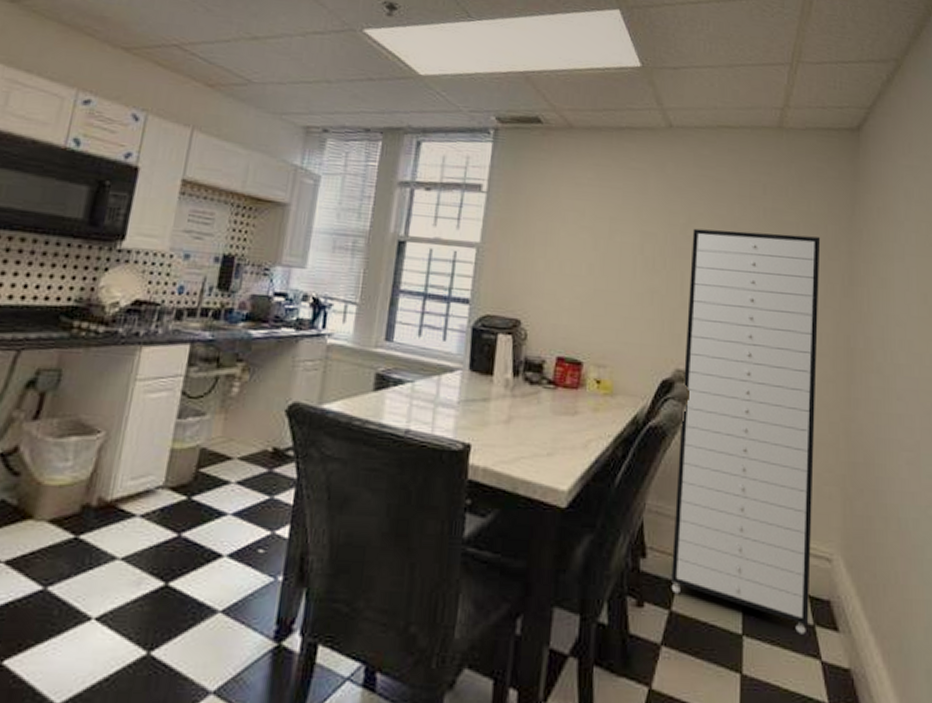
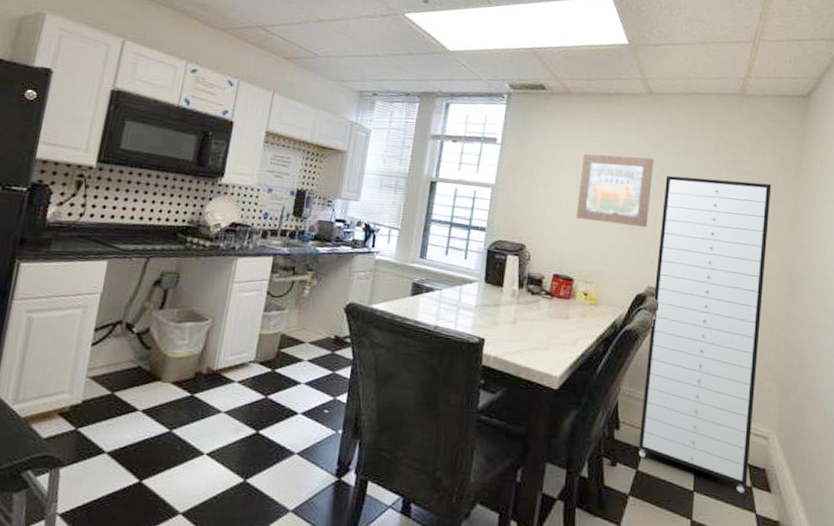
wall art: none [583,202,677,295] -> present [576,153,654,228]

